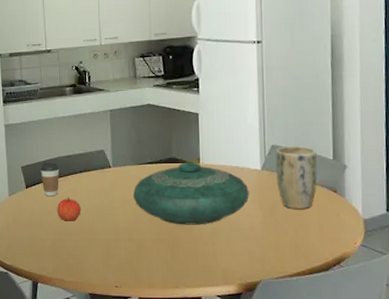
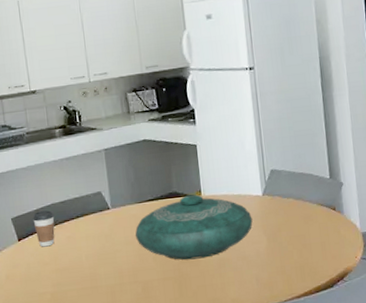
apple: present [56,196,81,221] -> none [54,244,81,271]
plant pot: present [275,146,317,210] -> none [275,168,317,231]

